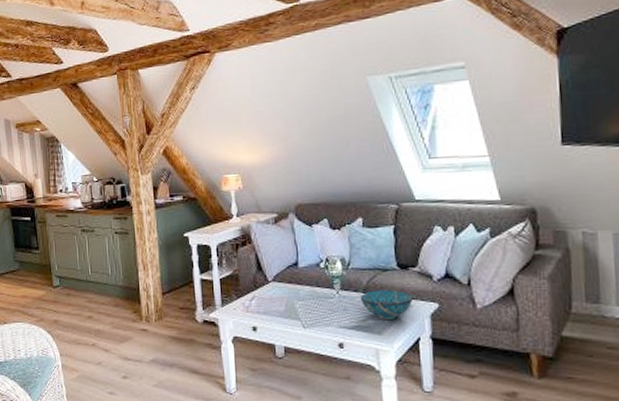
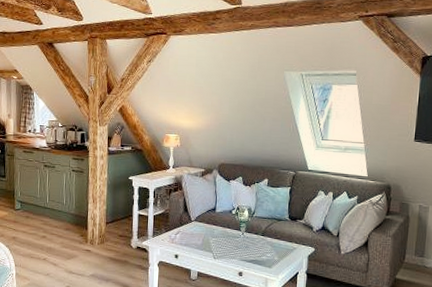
decorative bowl: present [360,290,413,319] -> none [259,234,297,257]

